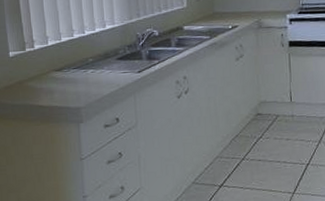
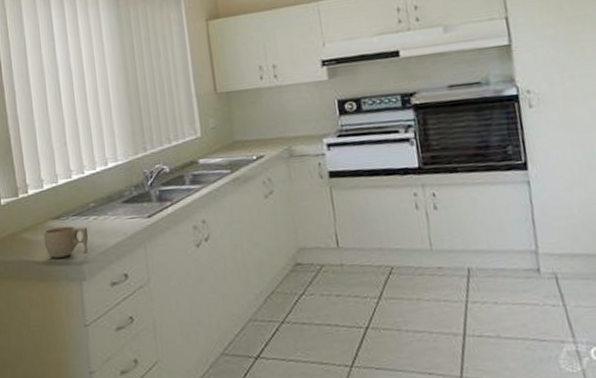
cup: none [47,77,87,104] -> present [43,226,89,258]

